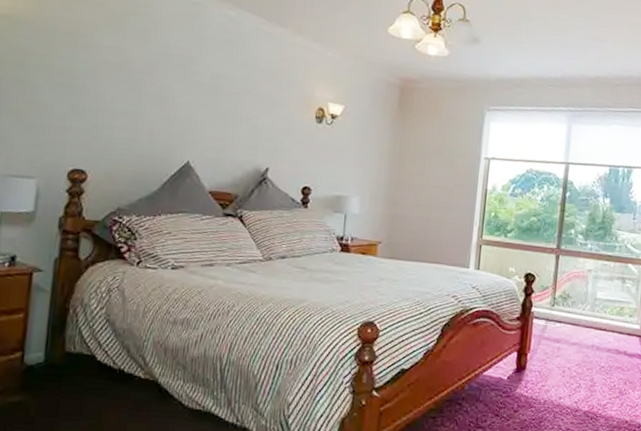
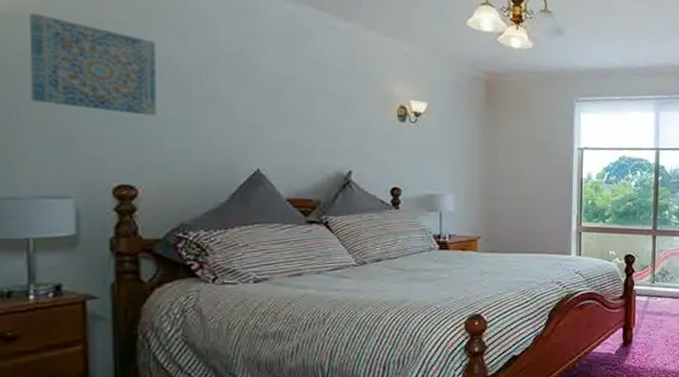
wall art: none [17,15,119,108] -> present [28,13,157,116]

